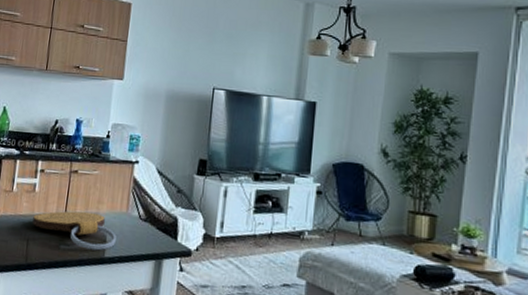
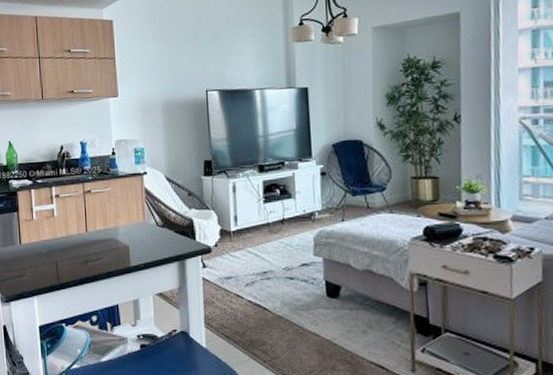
cutting board: present [32,211,116,251] -> none [57,227,139,262]

